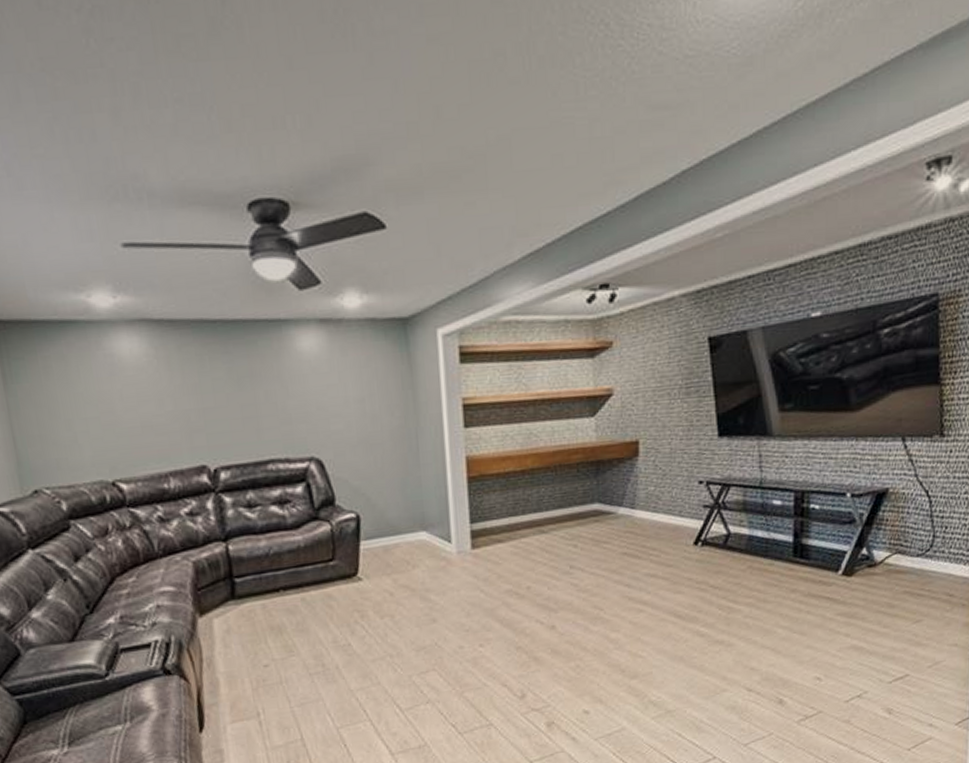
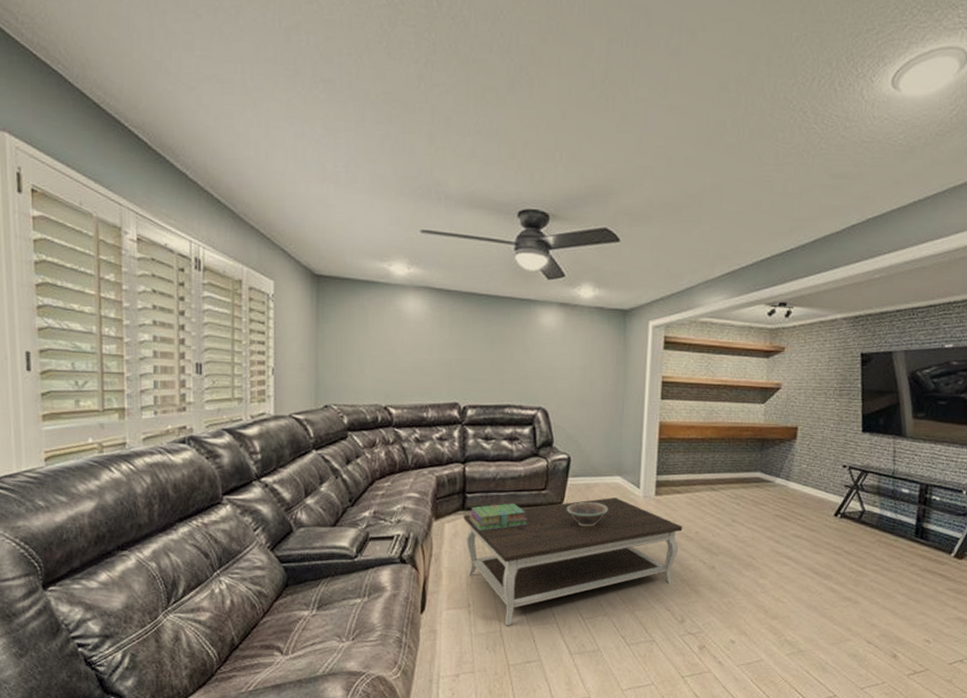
coffee table: none [235,558,511,732] -> present [463,497,683,626]
stack of books: none [242,582,316,622] -> present [469,503,527,531]
decorative bowl: none [363,567,415,600] -> present [566,501,608,527]

